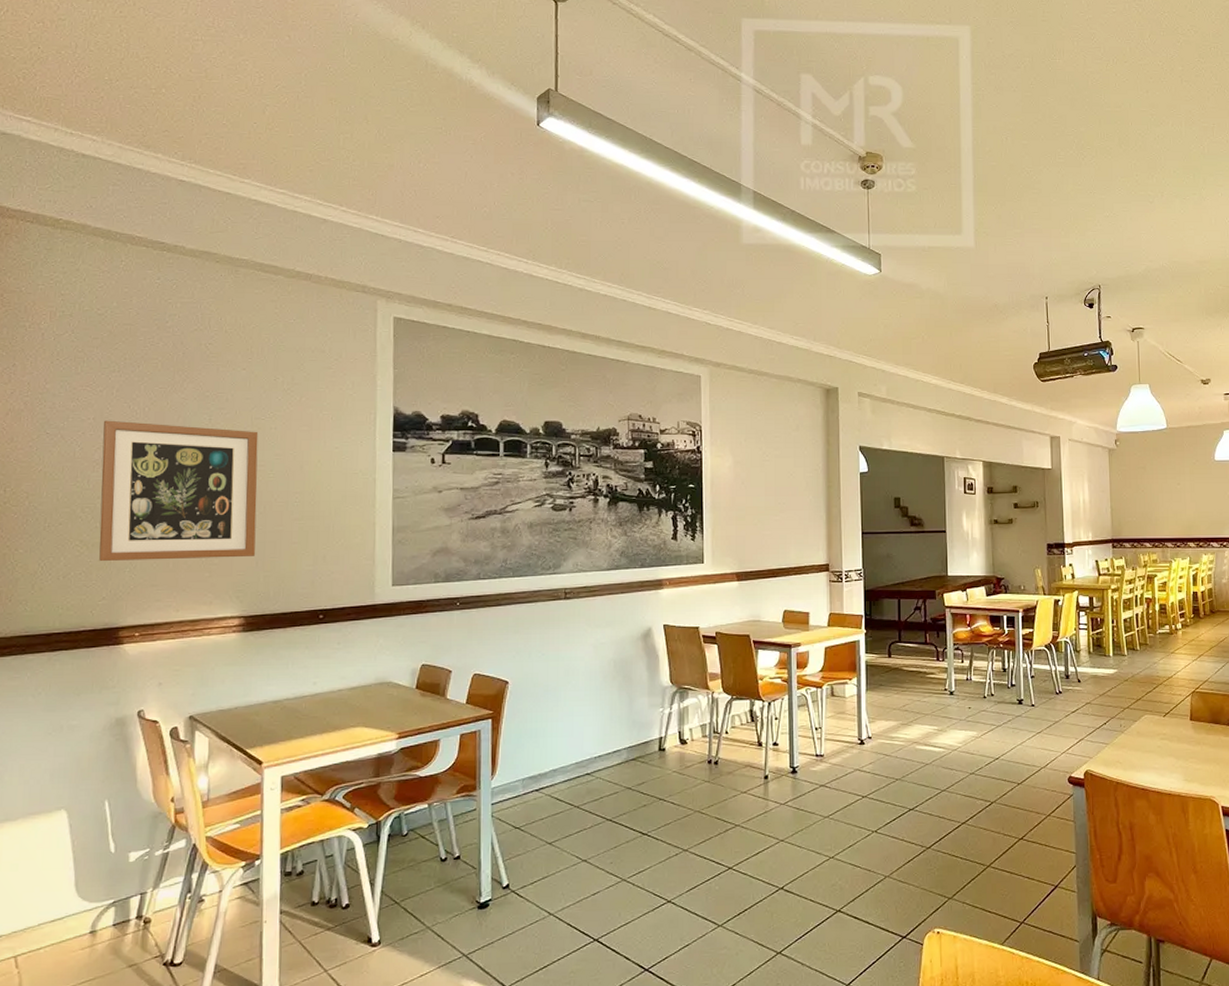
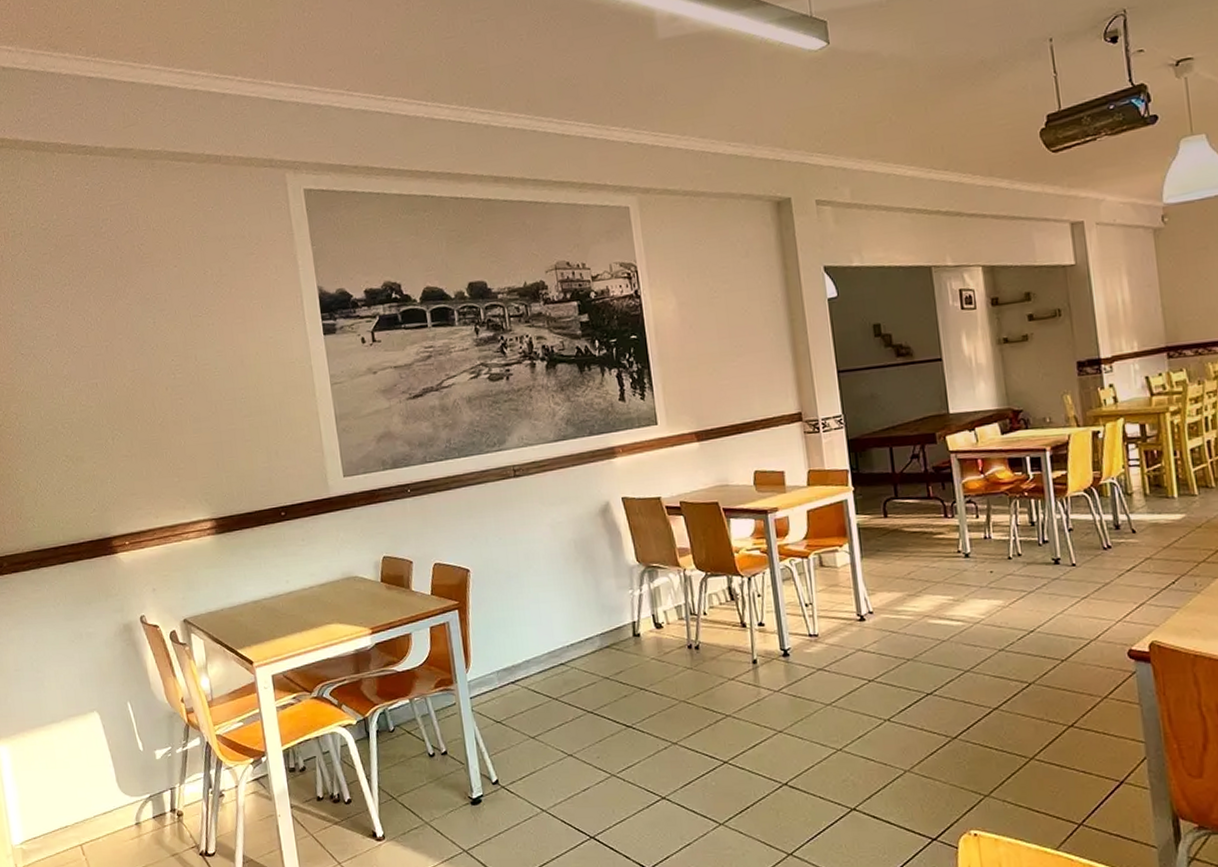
wall art: present [99,420,259,561] -> none [66,329,215,474]

